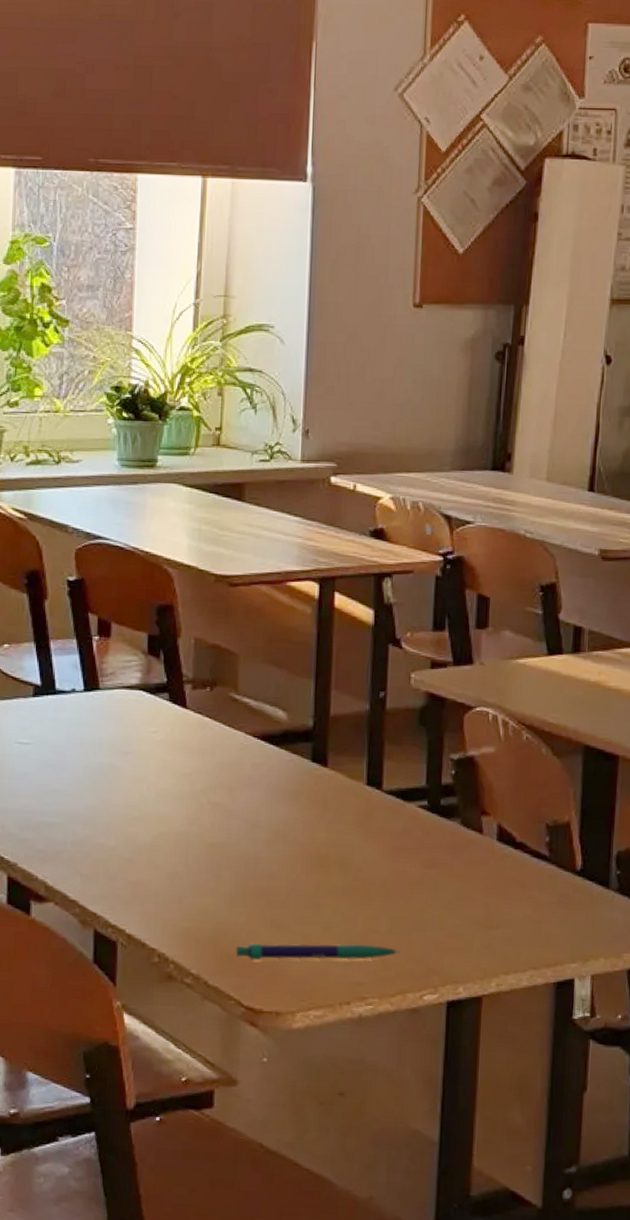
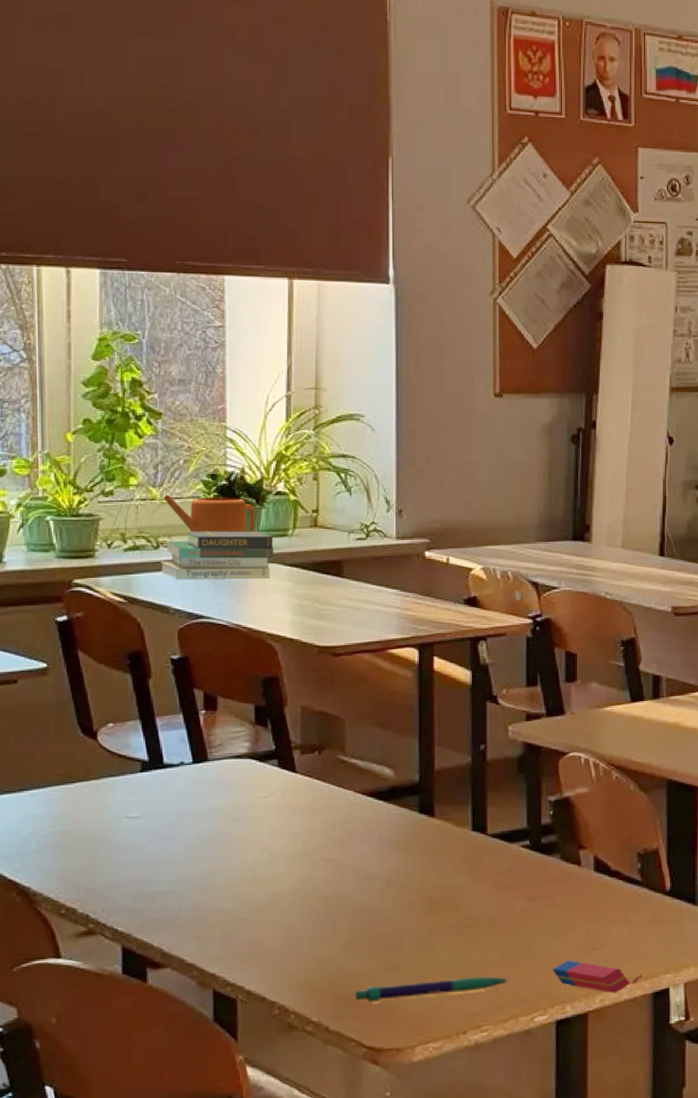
books: none [60,447,175,500] -> present [160,531,274,580]
watering can: none [67,406,157,450] -> present [164,494,255,533]
eraser: none [445,936,545,978] -> present [551,960,643,993]

